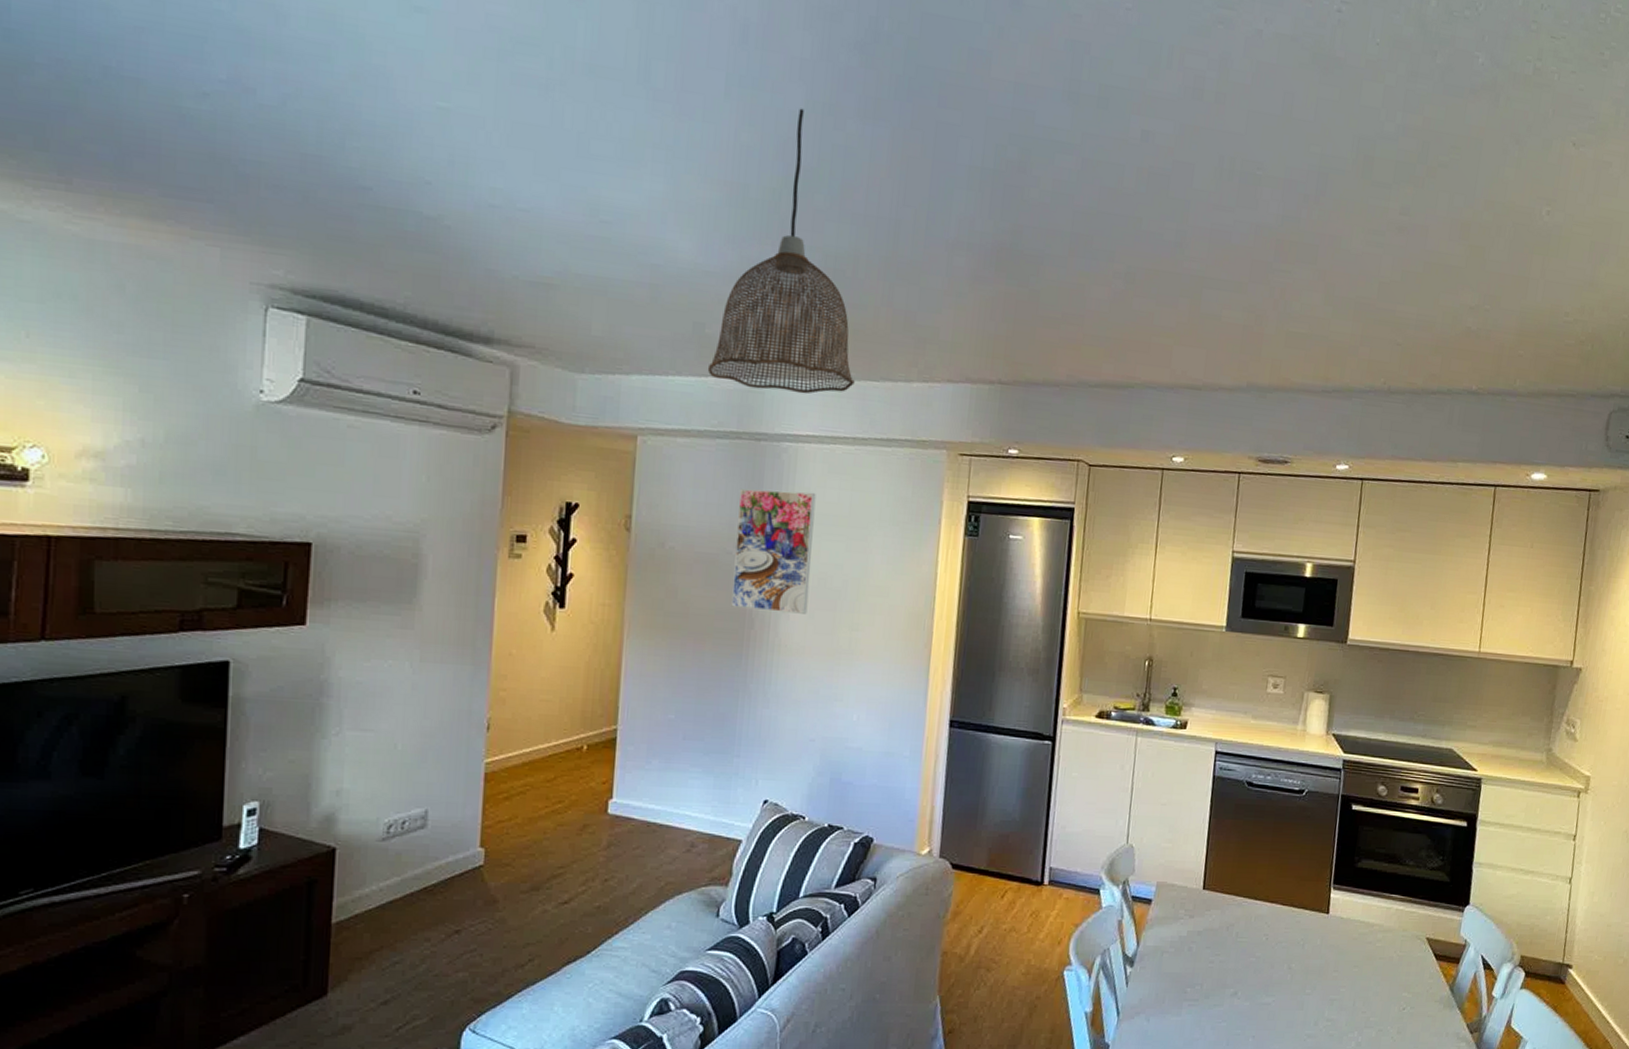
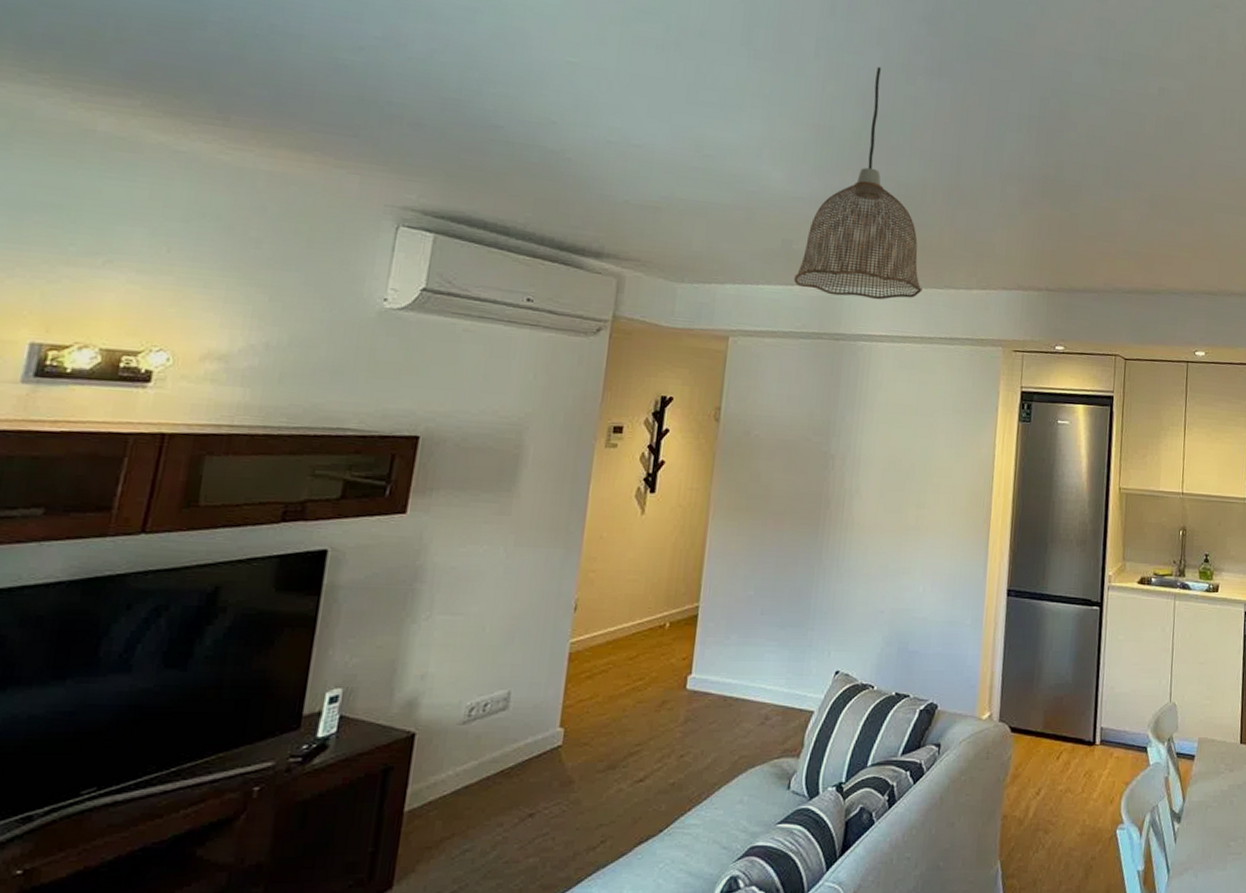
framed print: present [731,488,816,614] -> none [809,382,888,494]

